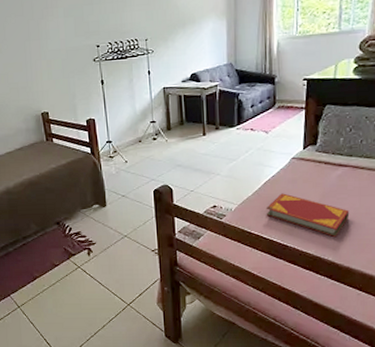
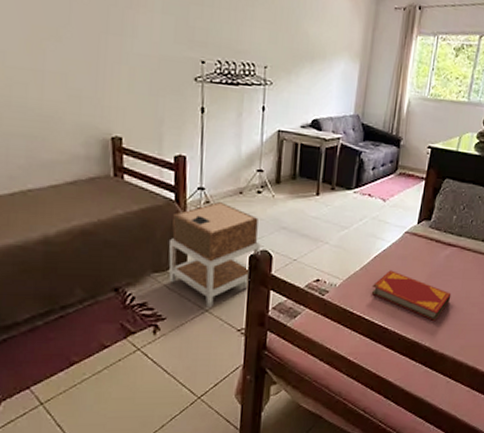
nightstand: none [90,150,162,234] -> present [168,202,261,308]

